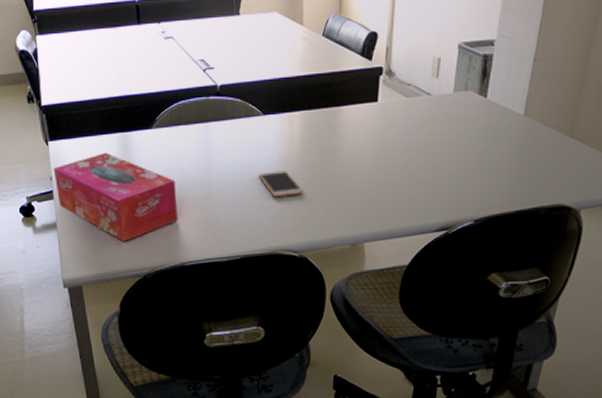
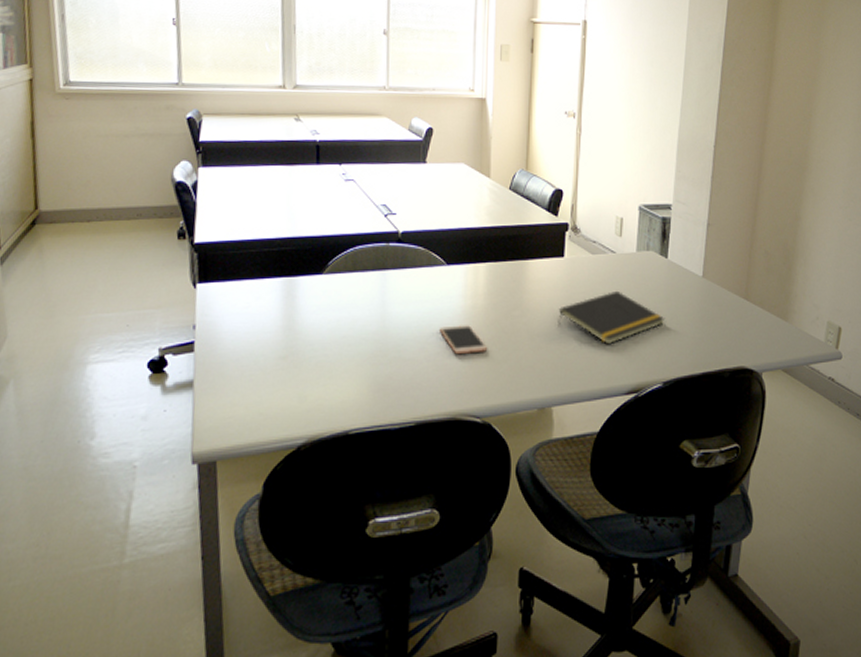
tissue box: present [53,152,178,242] -> none [198,298,346,405]
notepad: none [370,132,481,186] -> present [558,290,666,345]

